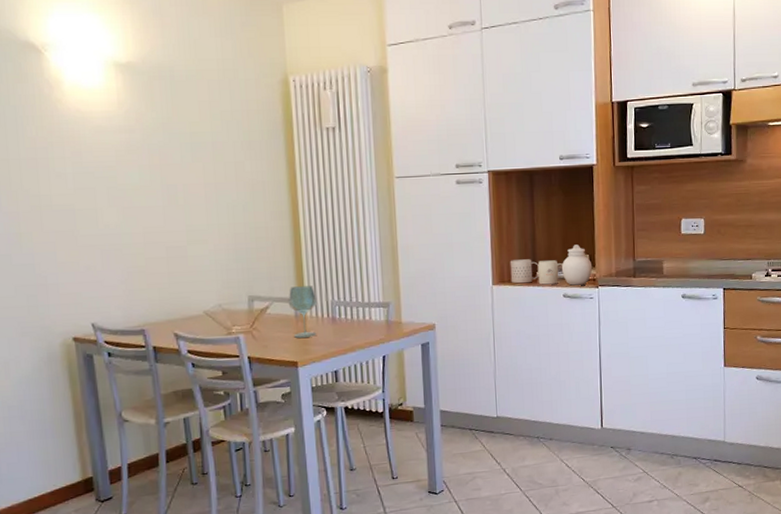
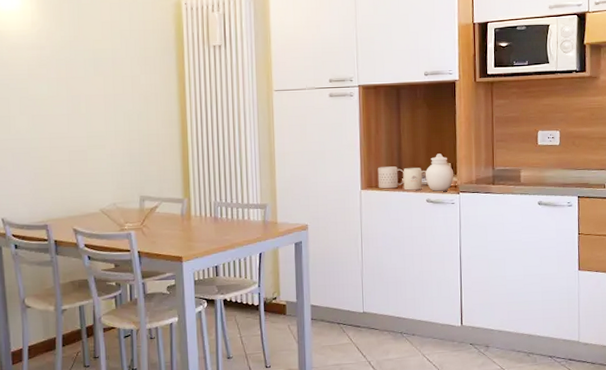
wine glass: present [288,286,318,338] -> none [175,188,202,235]

